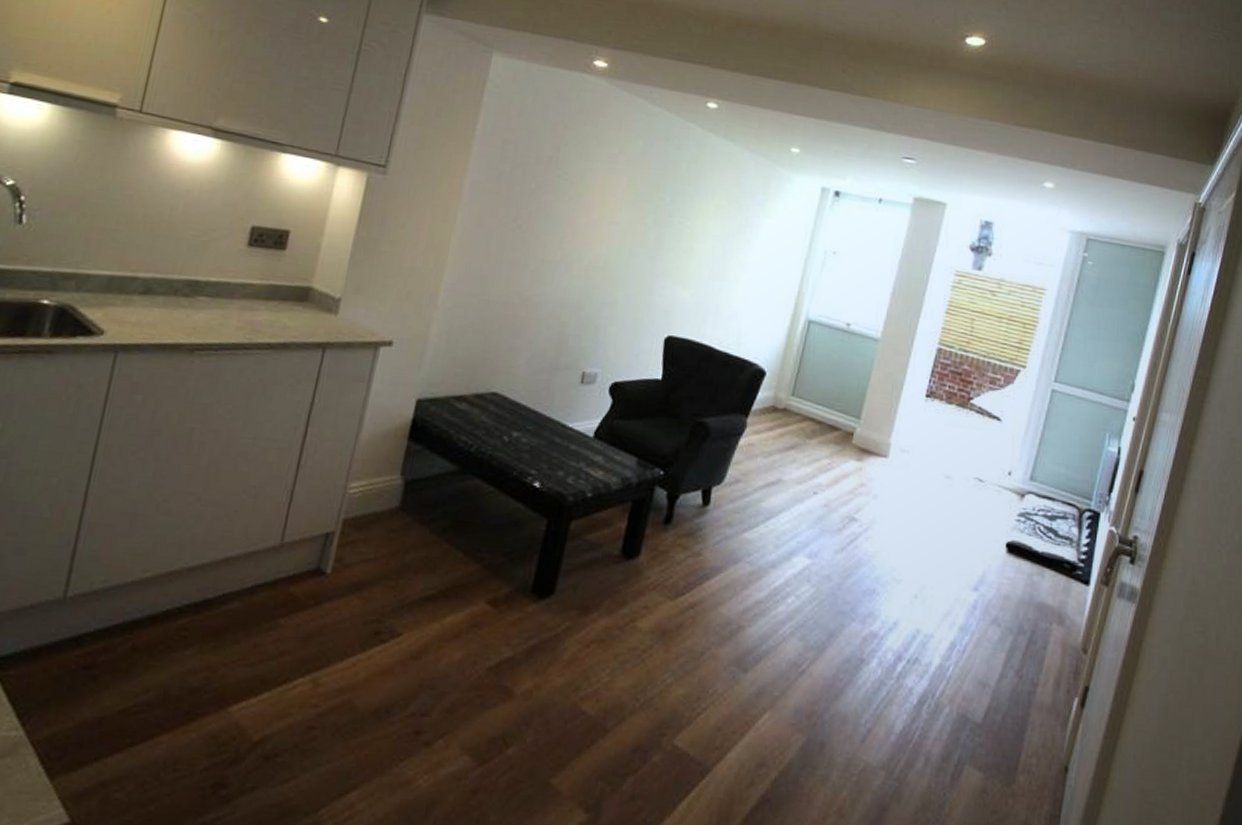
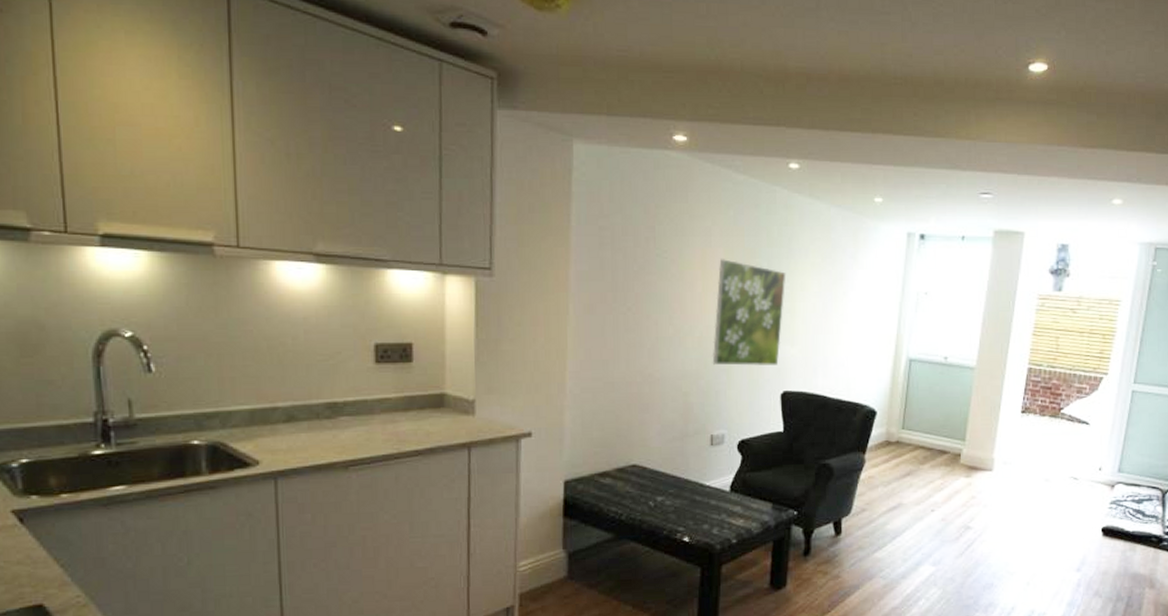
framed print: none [596,188,689,307] -> present [712,259,786,366]

